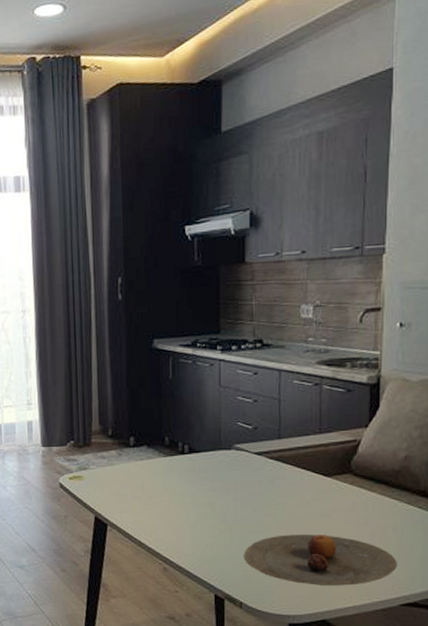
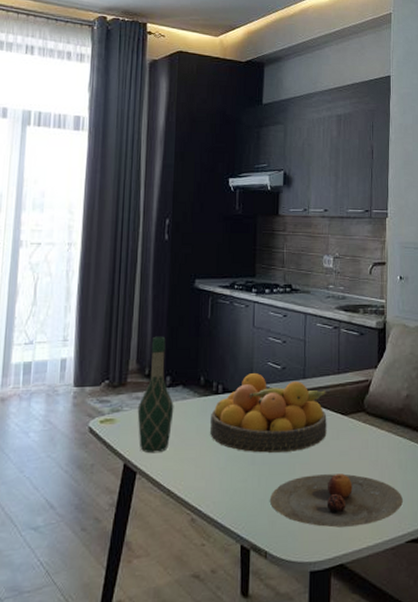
wine bottle: none [103,398,140,508] -> present [137,336,174,454]
fruit bowl: none [178,433,306,511] -> present [210,373,327,453]

